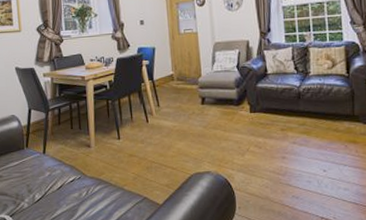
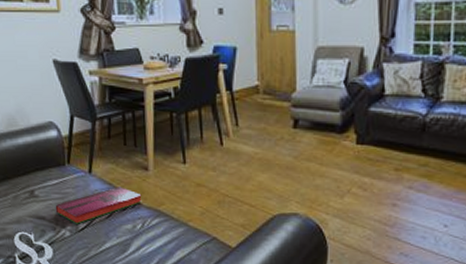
hardback book: none [15,162,86,197] -> present [55,187,142,224]

